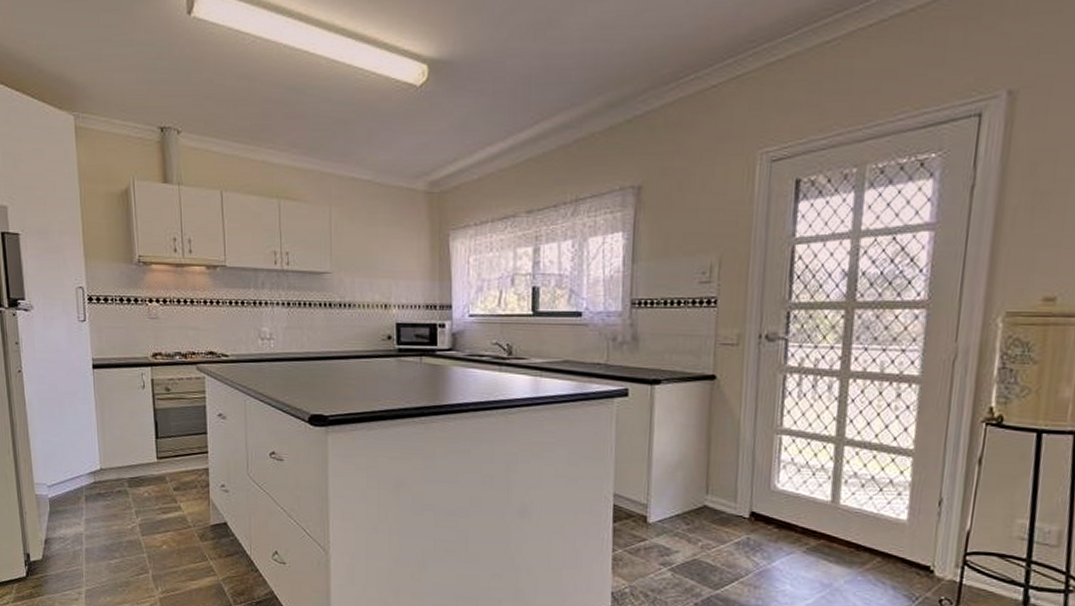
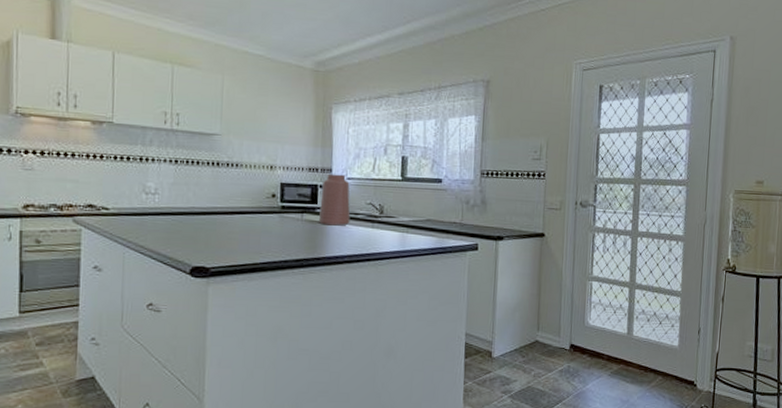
vase: none [438,311,475,370] -> present [318,173,351,226]

